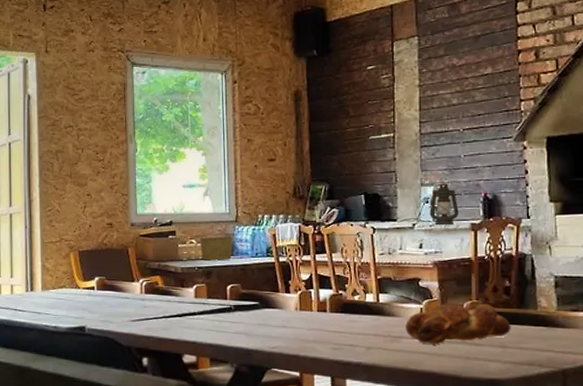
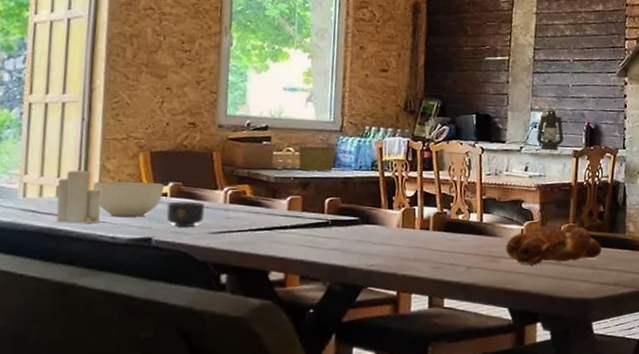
candle: none [12,268,44,316] -> present [56,168,102,224]
bowl: none [38,278,92,309] -> present [93,181,165,218]
mug: none [95,293,125,315] -> present [166,201,204,226]

